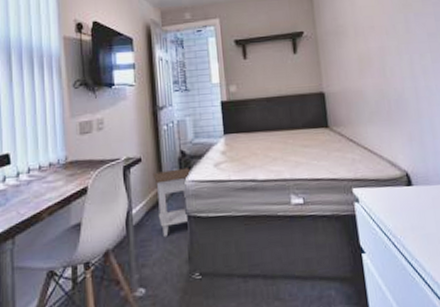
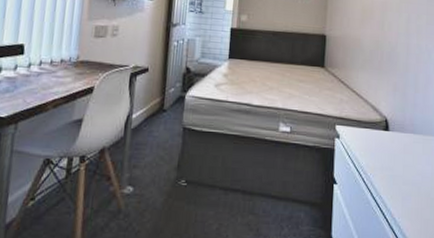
nightstand: present [152,168,193,238] -> none [155,83,194,144]

